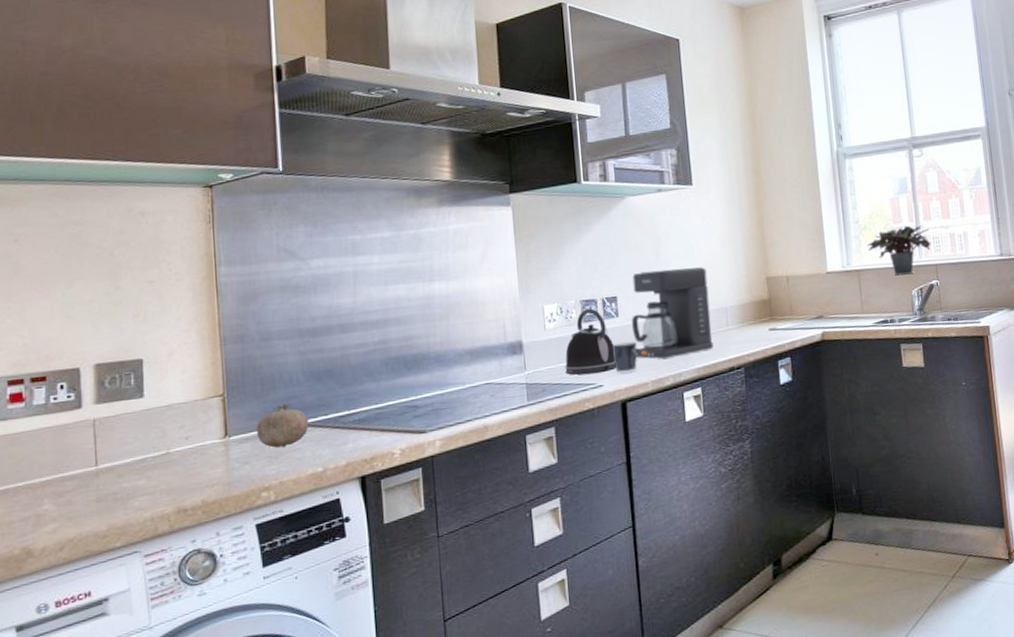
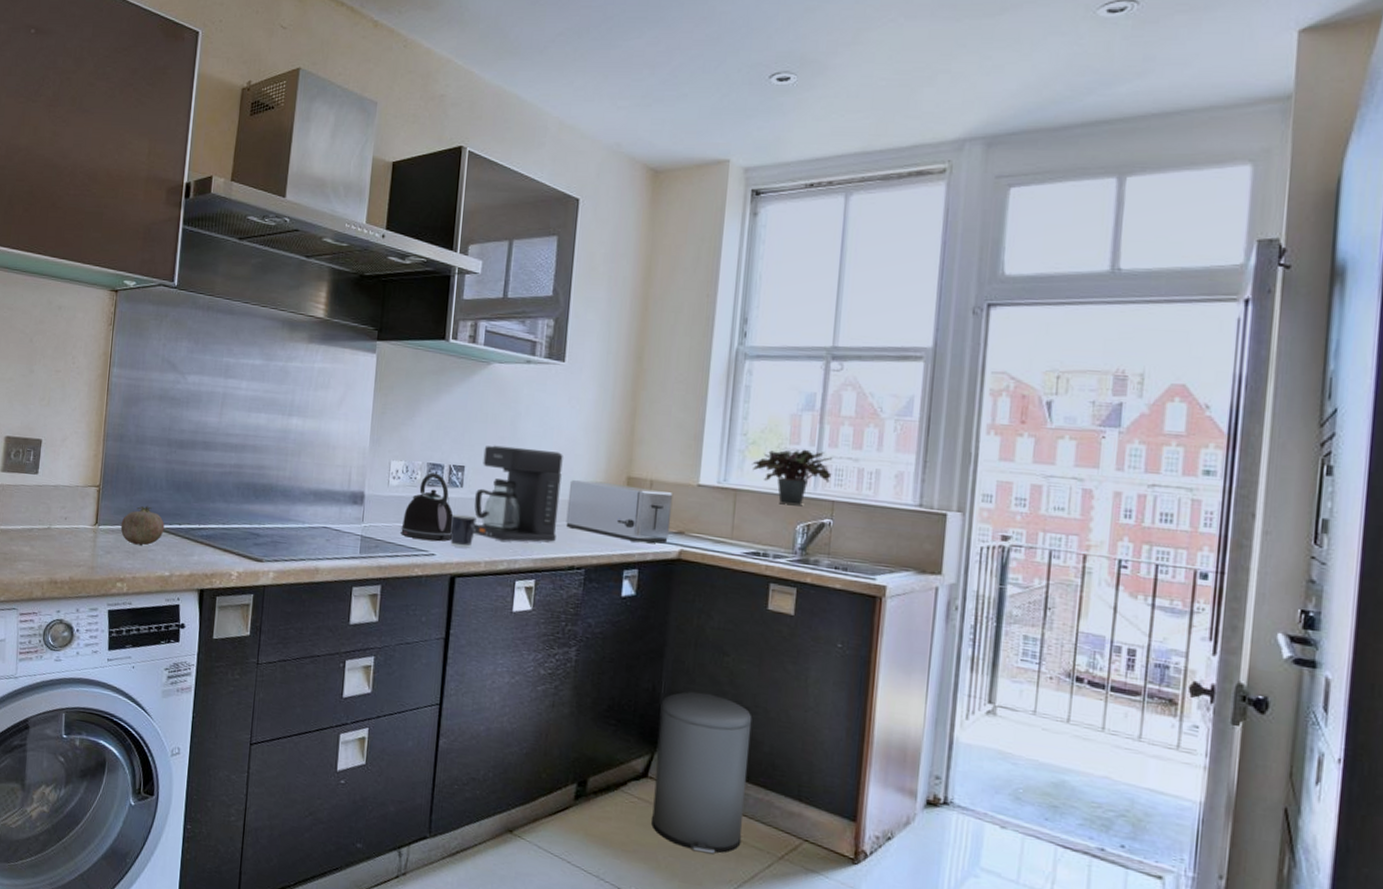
toaster: none [716,283,811,335] -> present [565,479,673,544]
pedal bin: none [831,451,920,594] -> present [651,691,752,854]

